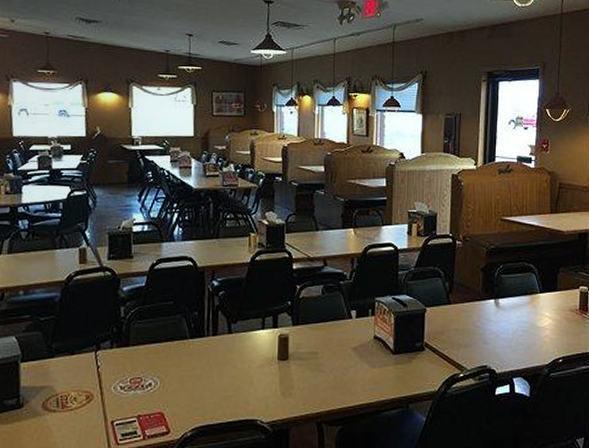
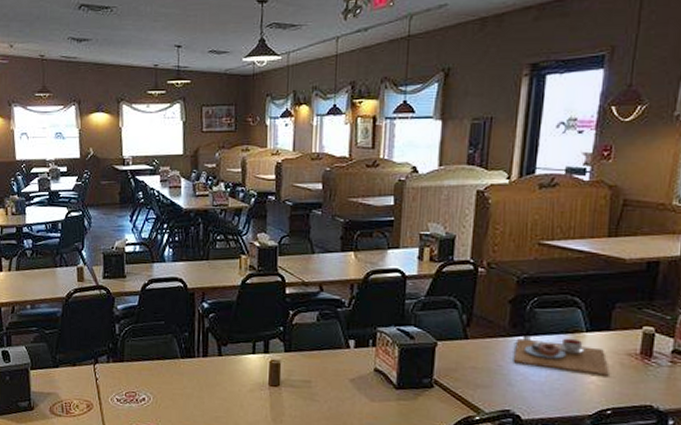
place setting: none [487,299,559,330] -> present [513,338,609,376]

